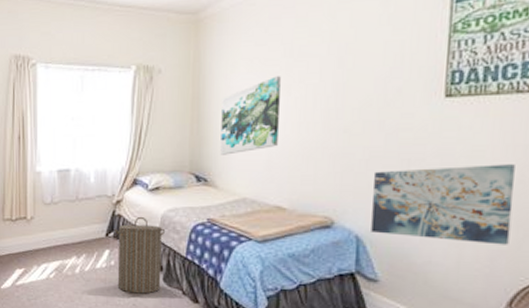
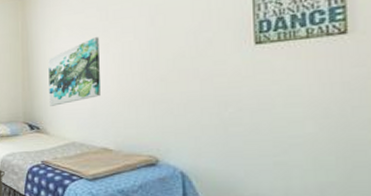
wall art: present [371,164,515,245] -> none [194,100,338,176]

